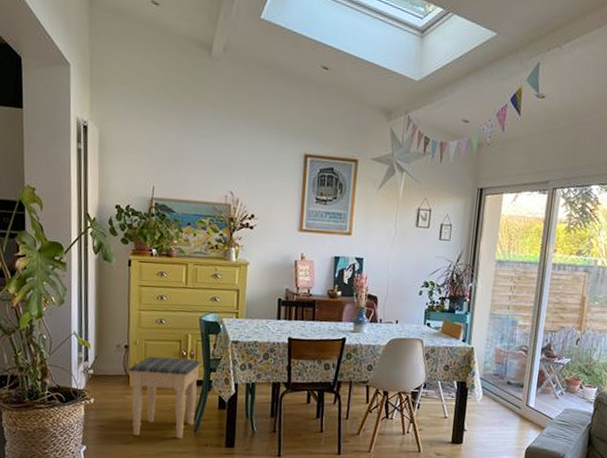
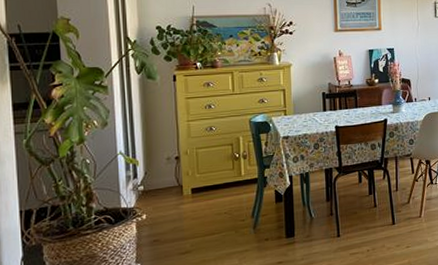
footstool: present [129,356,201,438] -> none [181,159,255,244]

